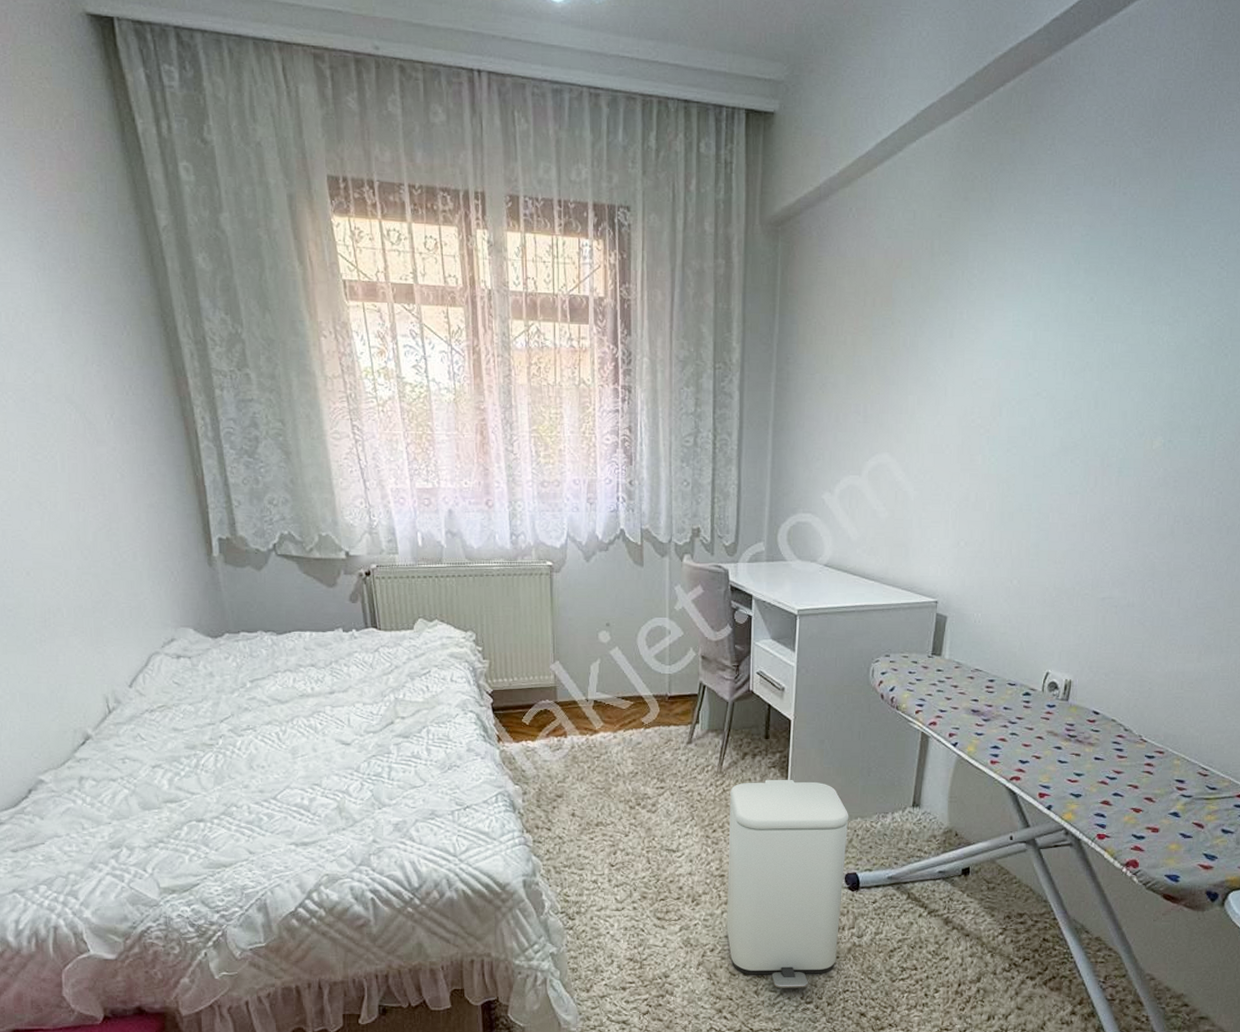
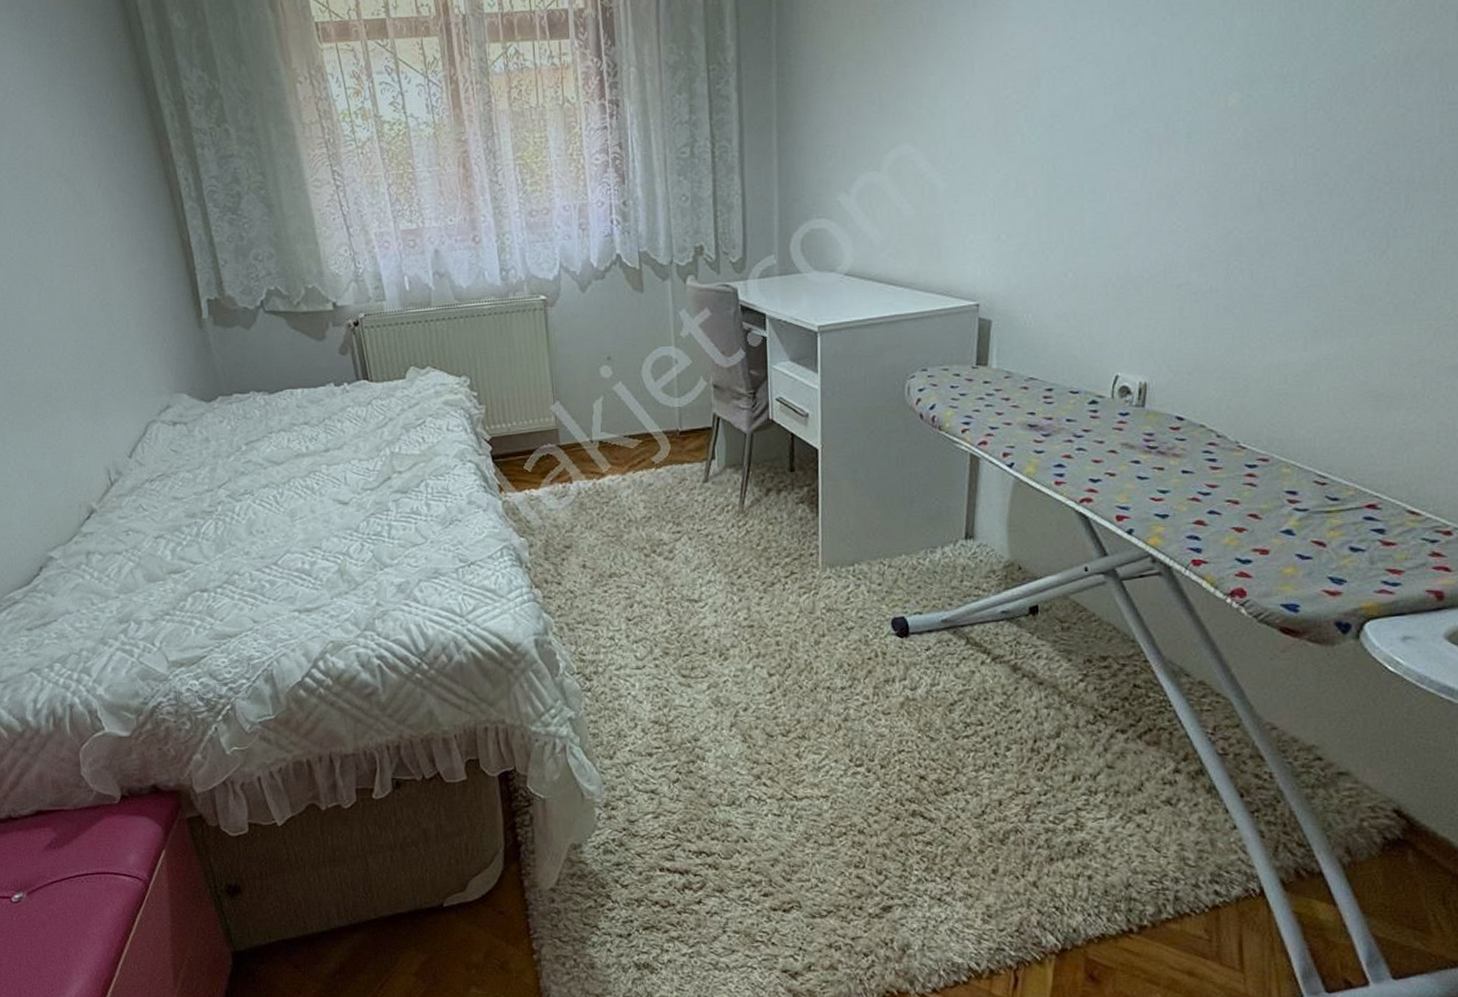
pedal bin: present [726,779,849,988] -> none [754,515,892,750]

